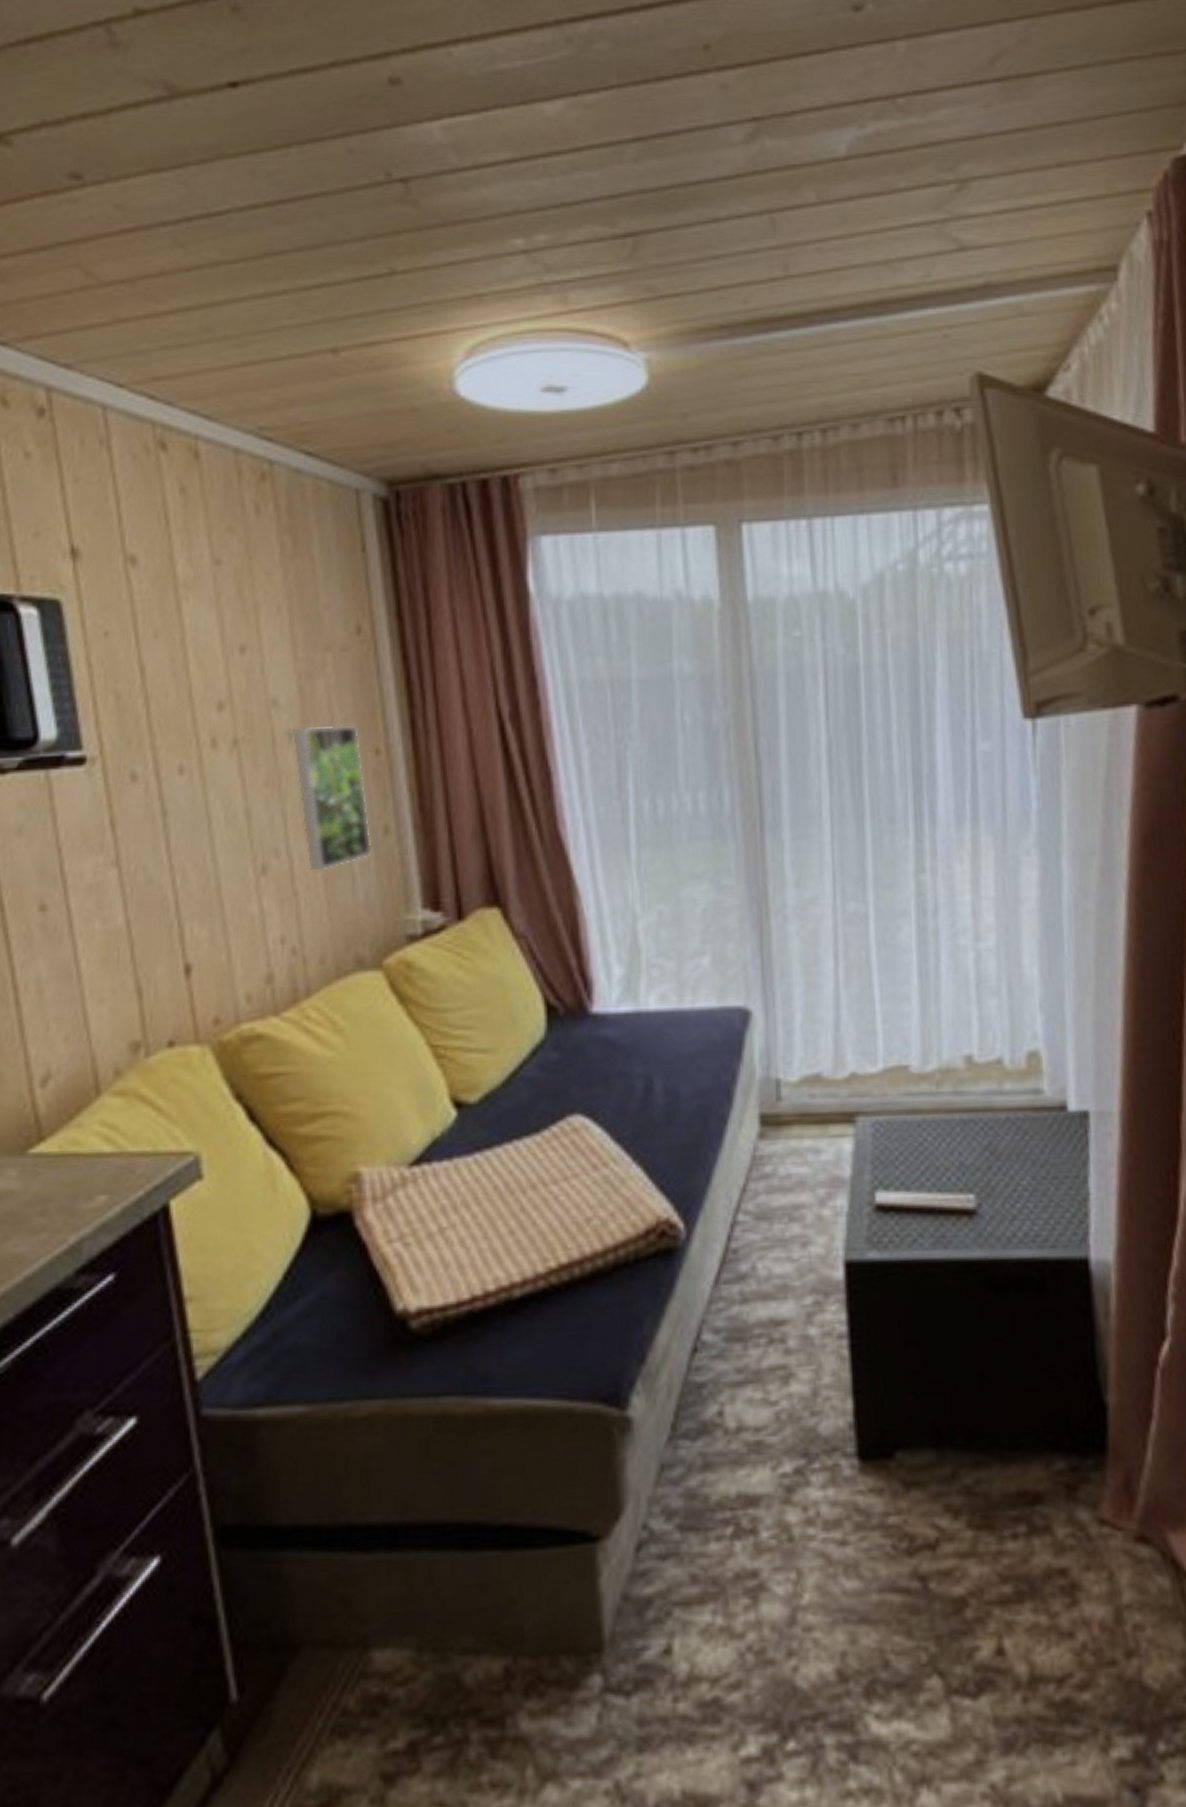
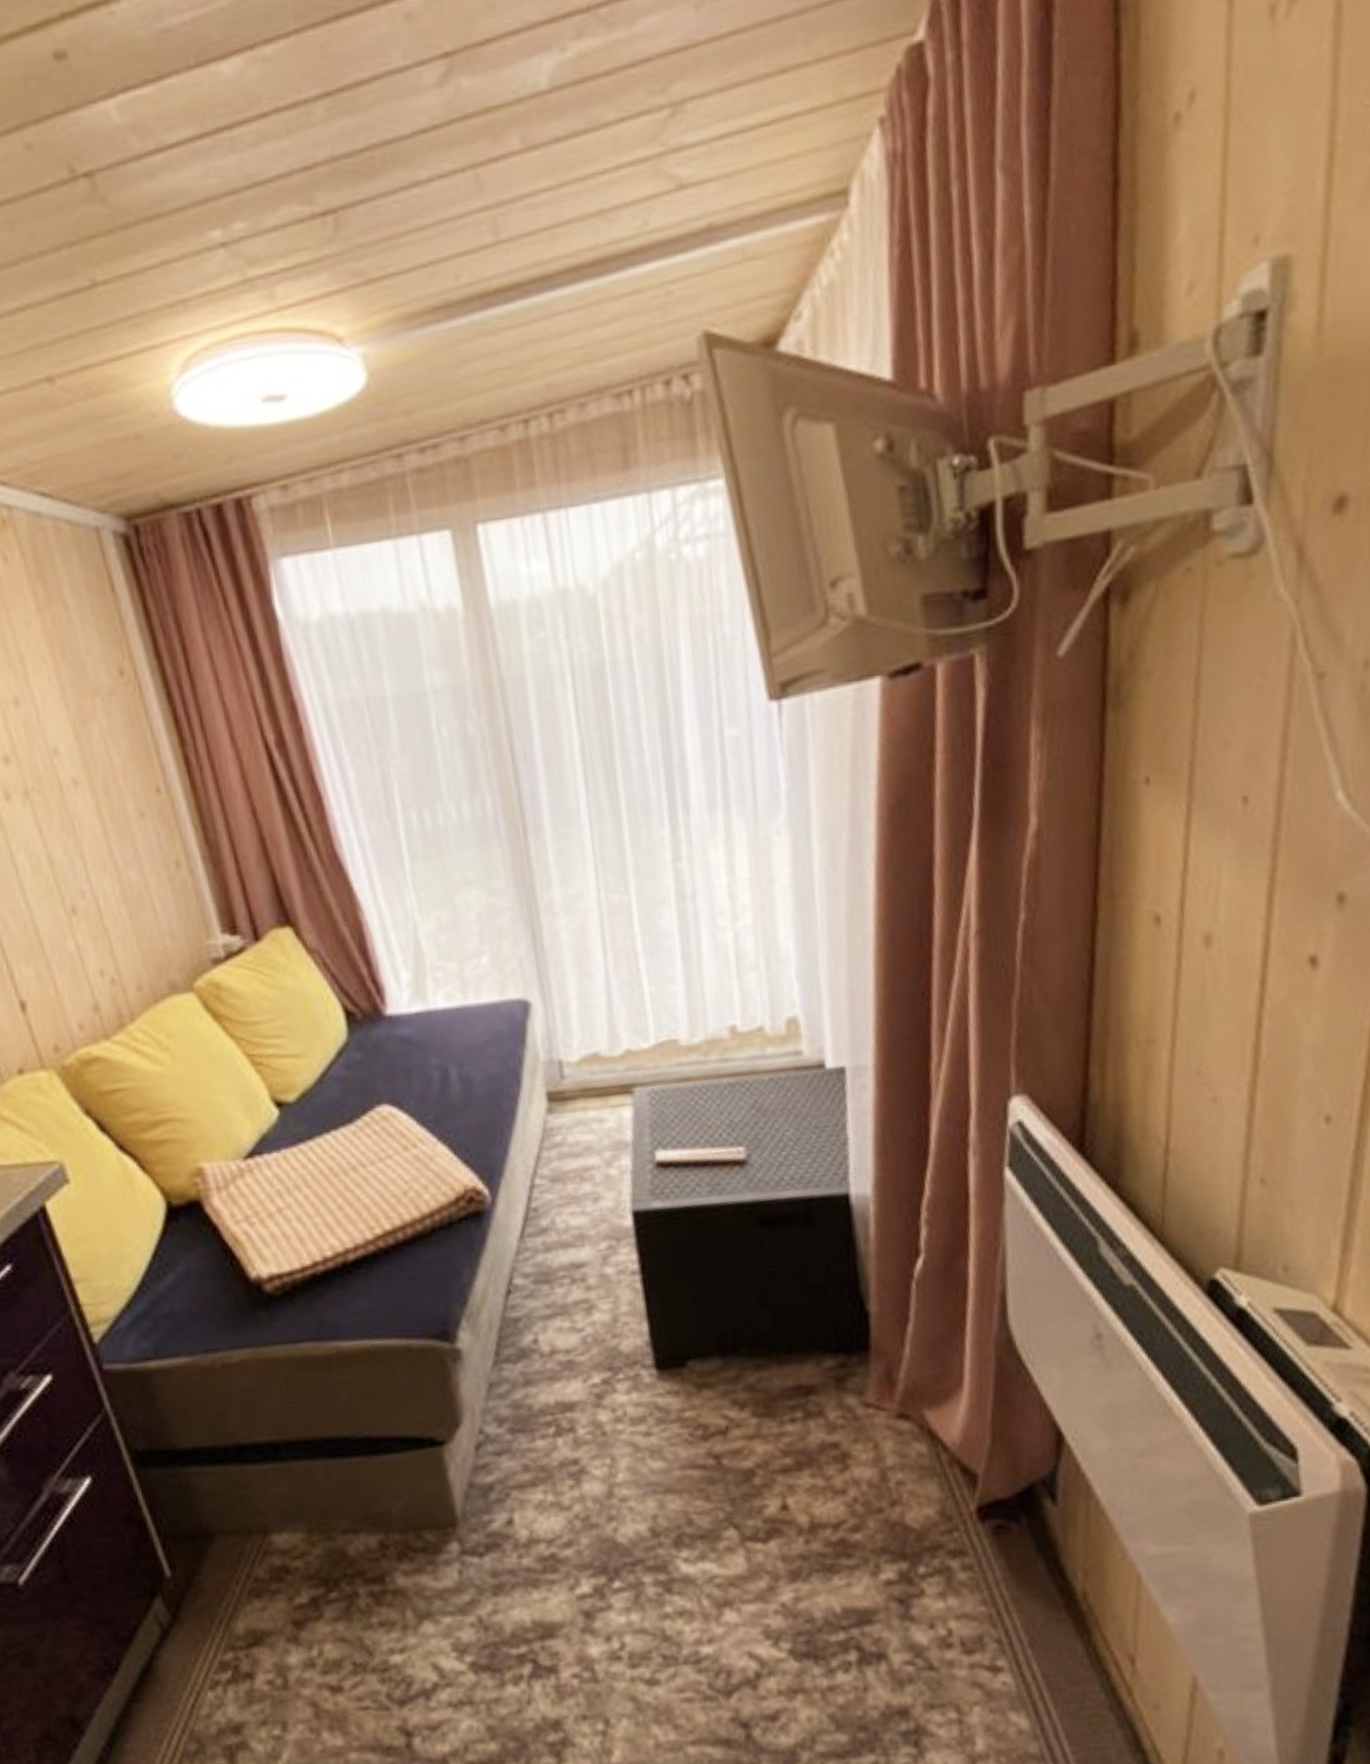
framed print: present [292,723,373,873] -> none [76,765,169,909]

